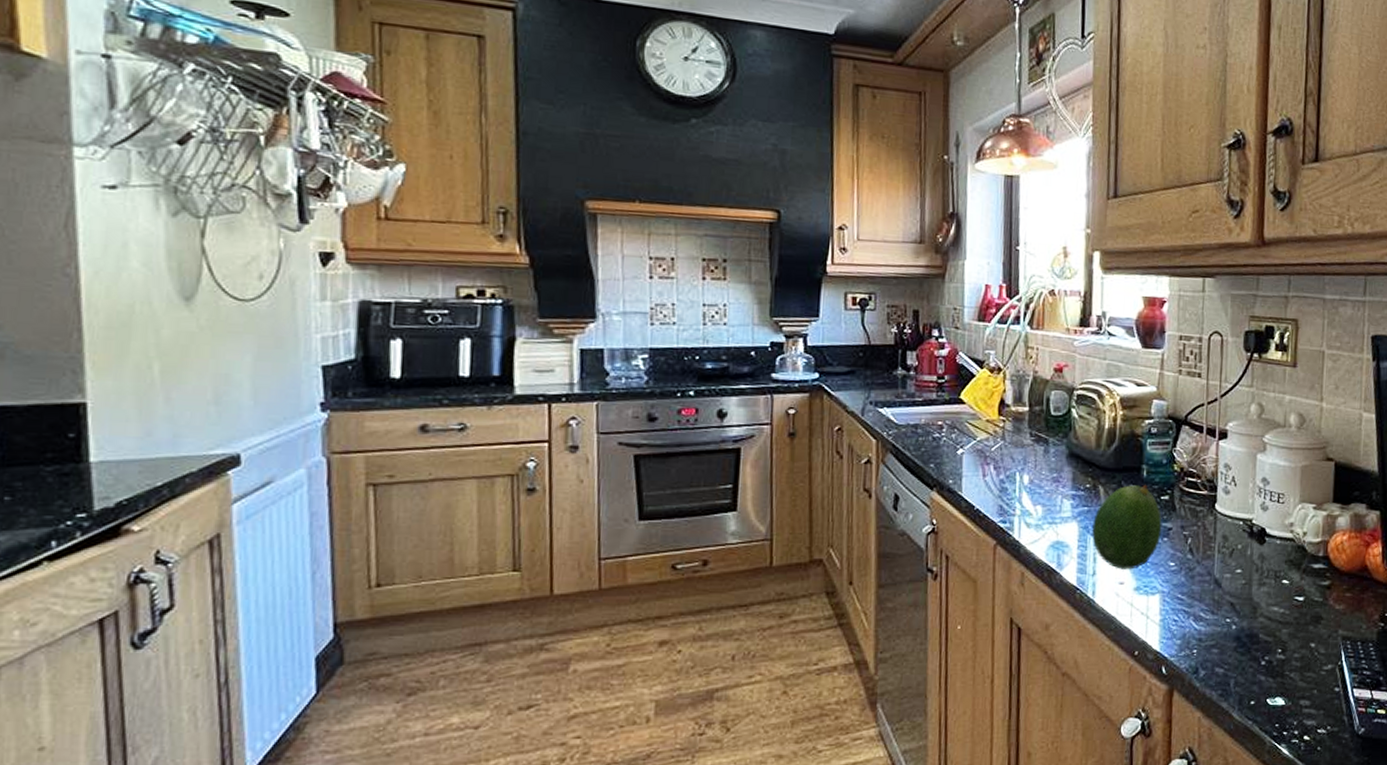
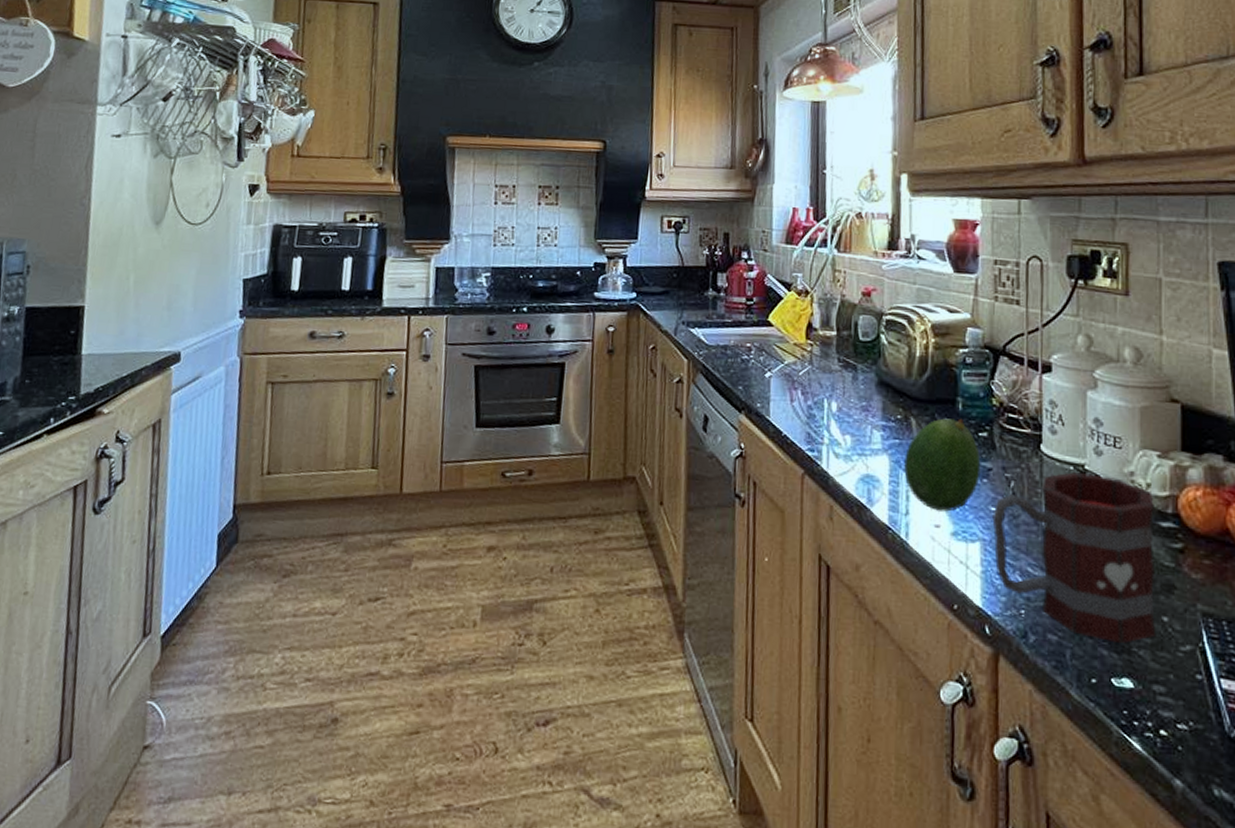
mug: none [1171,527,1309,670] -> present [992,472,1156,644]

